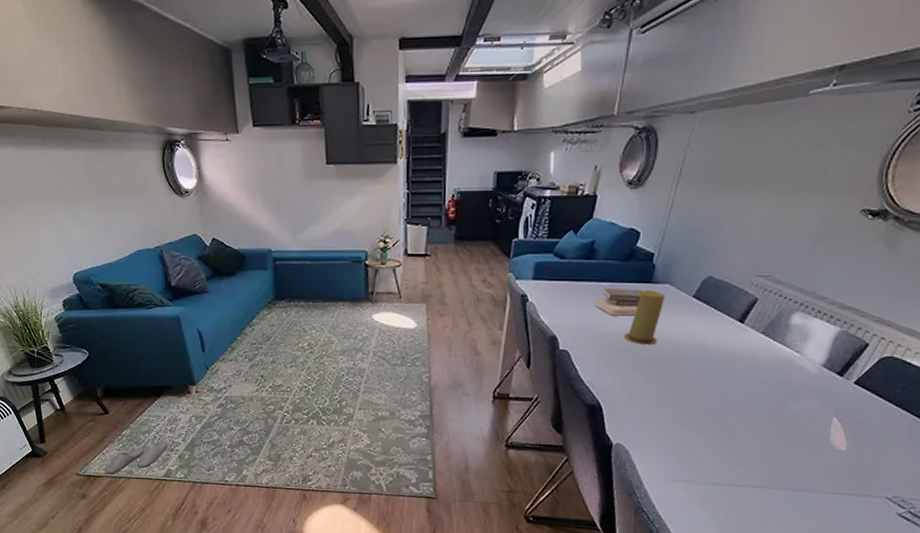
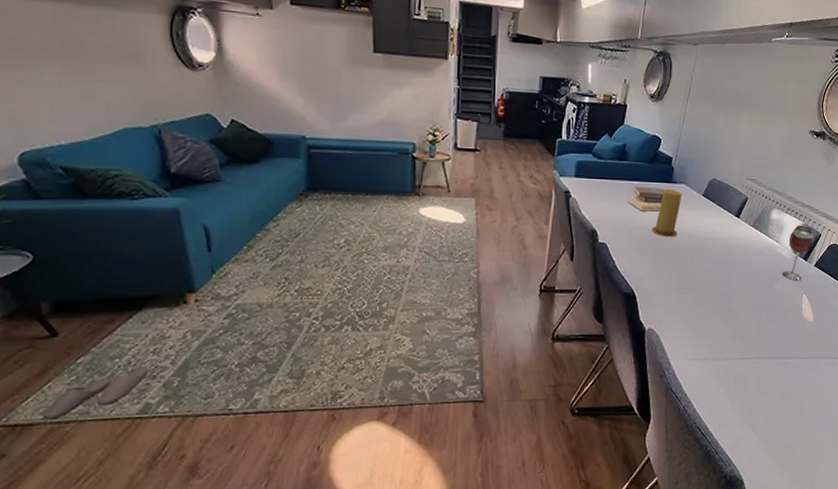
wineglass: none [803,332,857,401] -> present [783,225,814,281]

